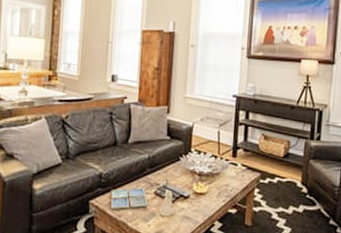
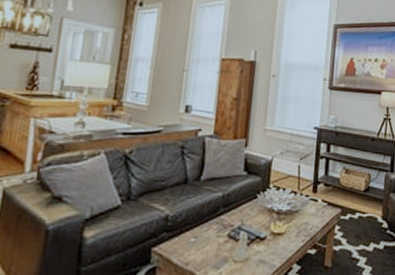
drink coaster: present [110,188,148,210] -> none [177,230,220,258]

